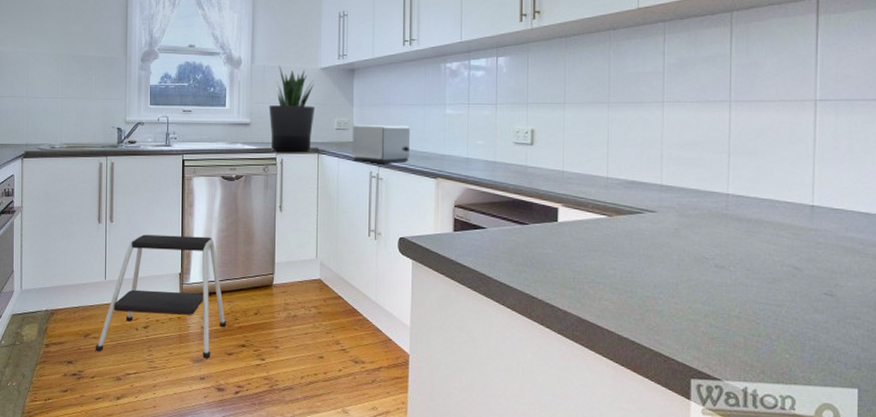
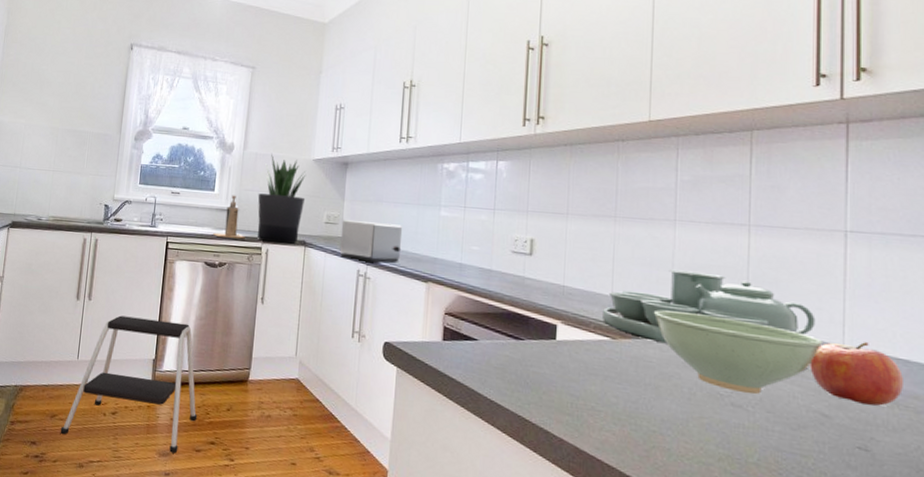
soap dispenser: none [228,109,259,152] -> present [213,195,245,239]
tea set: none [600,148,789,223] -> present [603,269,816,364]
bowl: none [645,186,794,256] -> present [653,310,822,395]
fruit: none [783,200,865,256] -> present [810,342,905,406]

